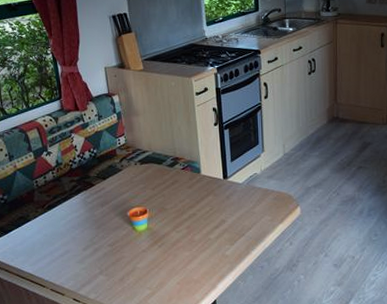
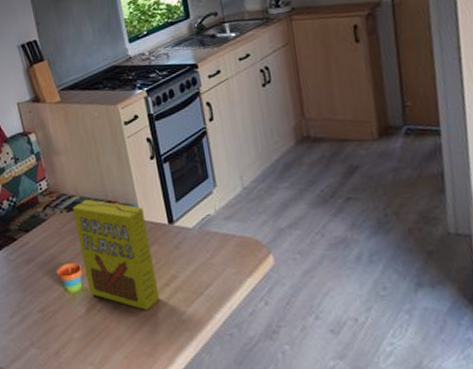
cereal box: none [145,154,210,247] -> present [72,199,160,310]

